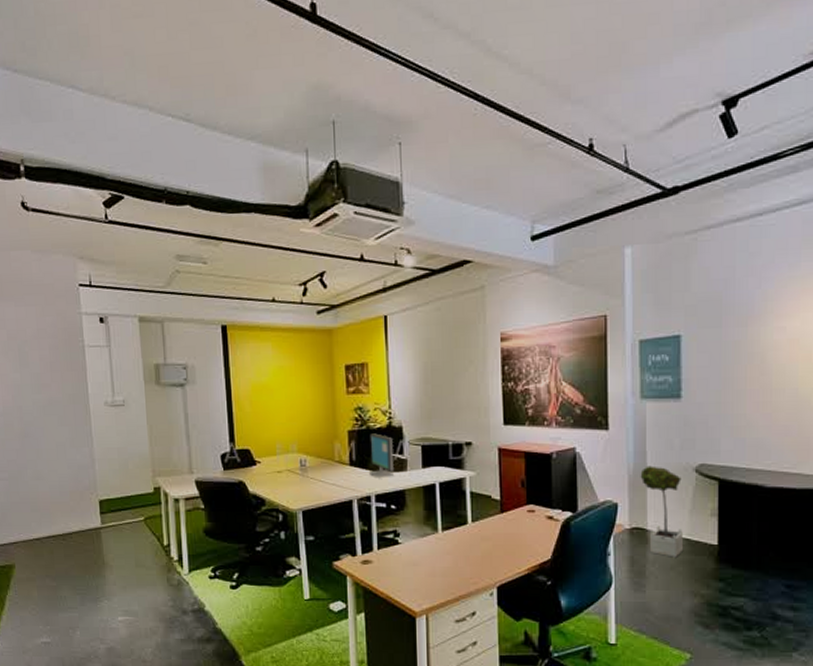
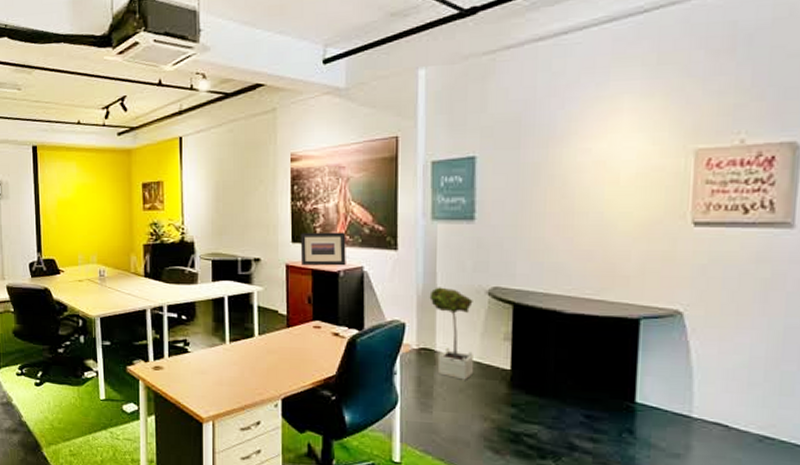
computer monitor: present [368,433,394,479] -> none [161,247,185,290]
picture frame: none [512,413,558,448] -> present [300,232,346,266]

